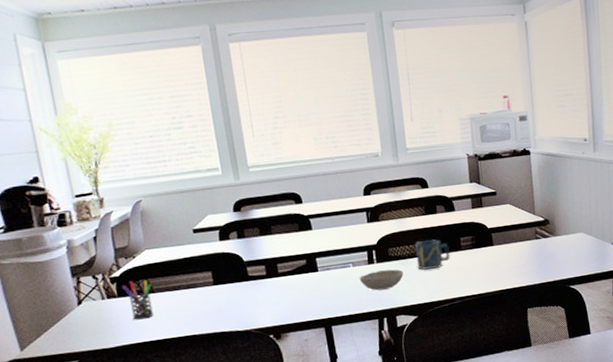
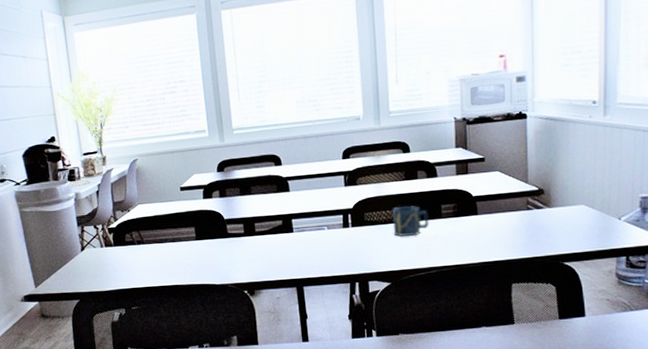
pen holder: present [121,279,153,320] -> none [117,231,143,268]
bowl: present [359,269,404,291] -> none [333,234,379,255]

